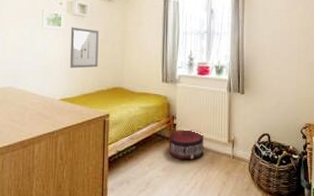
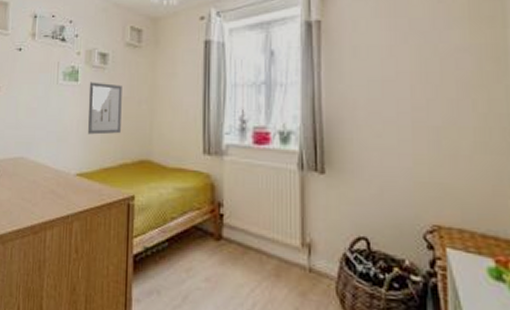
pouf: present [168,130,204,159] -> none [213,223,264,268]

